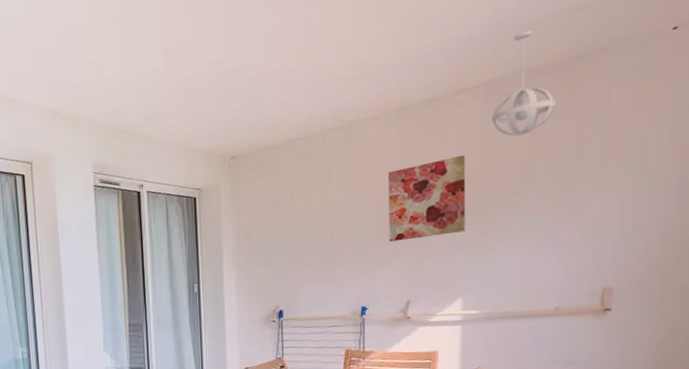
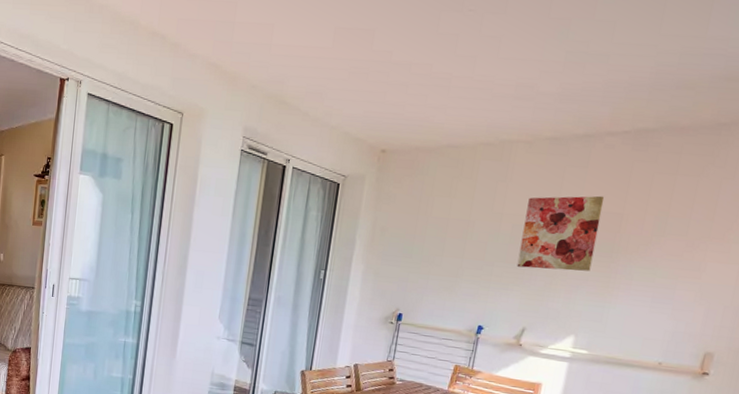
pendant light: present [491,30,556,136] -> none [634,88,698,189]

